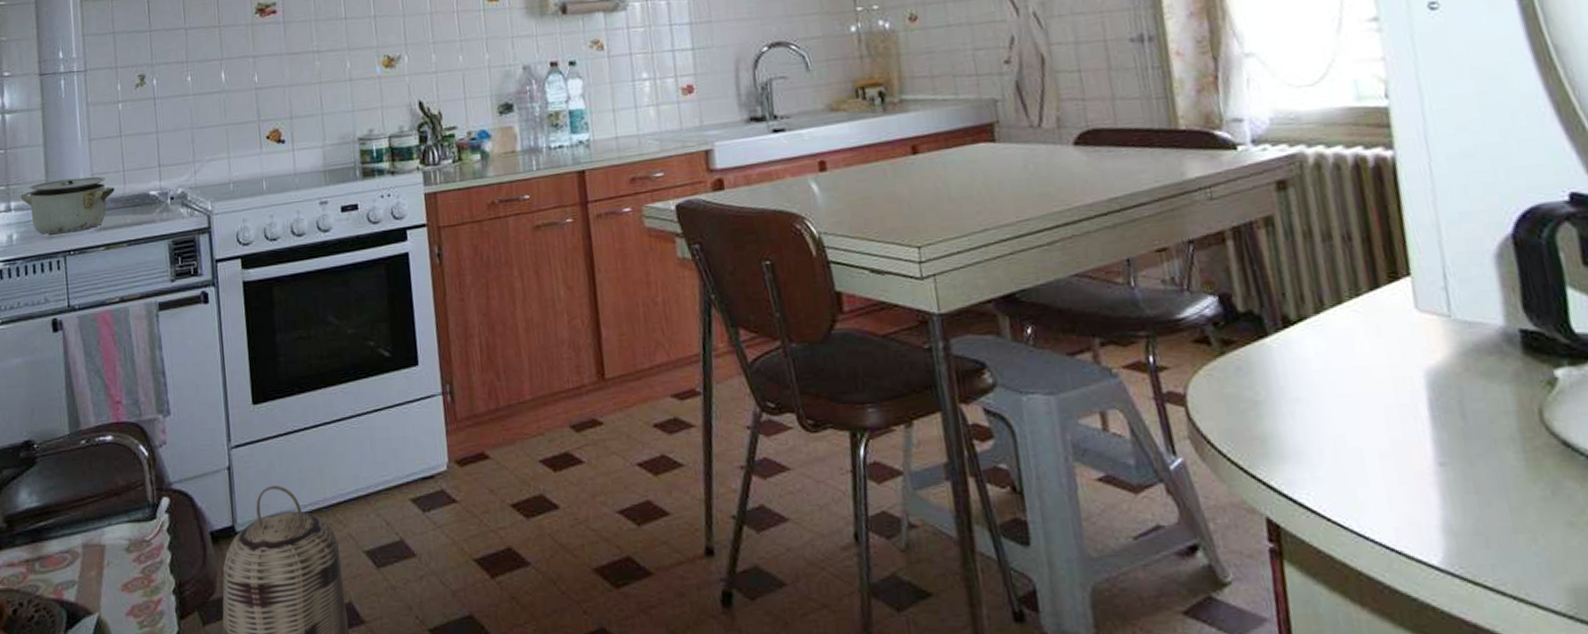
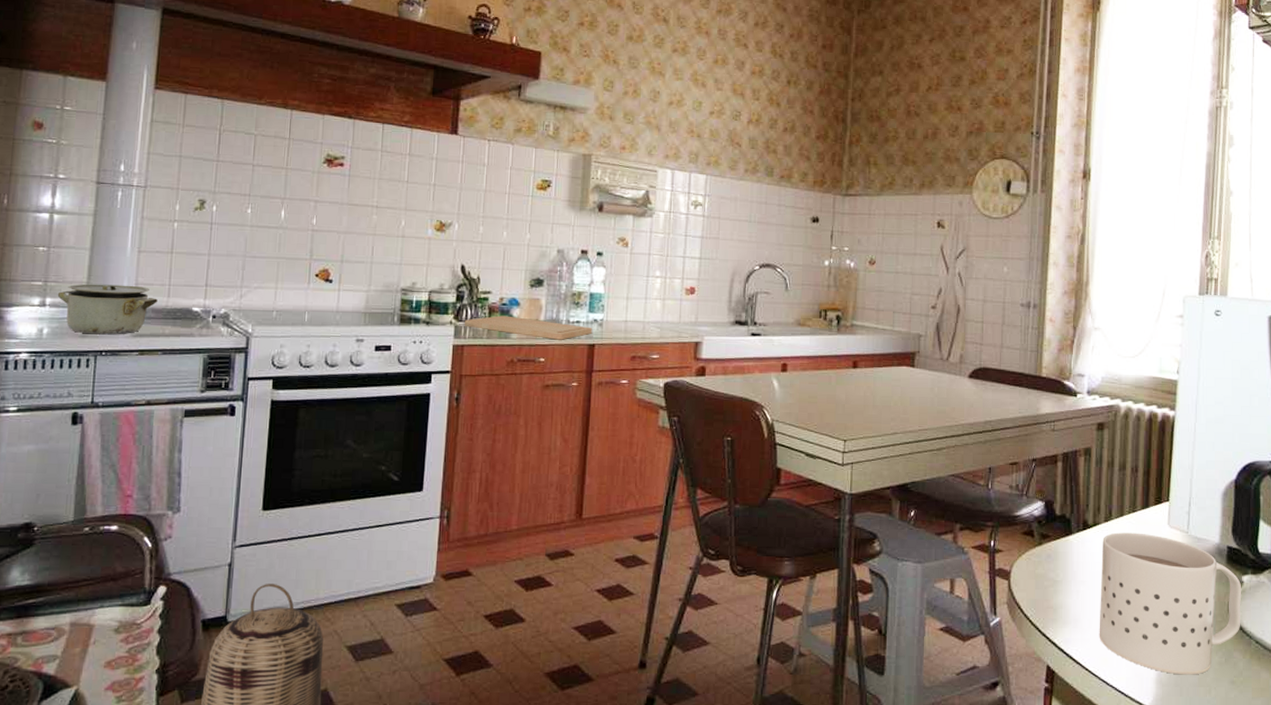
cutting board: none [432,150,580,172] -> present [464,315,592,340]
mug: none [1316,323,1567,519] -> present [1099,532,1242,675]

